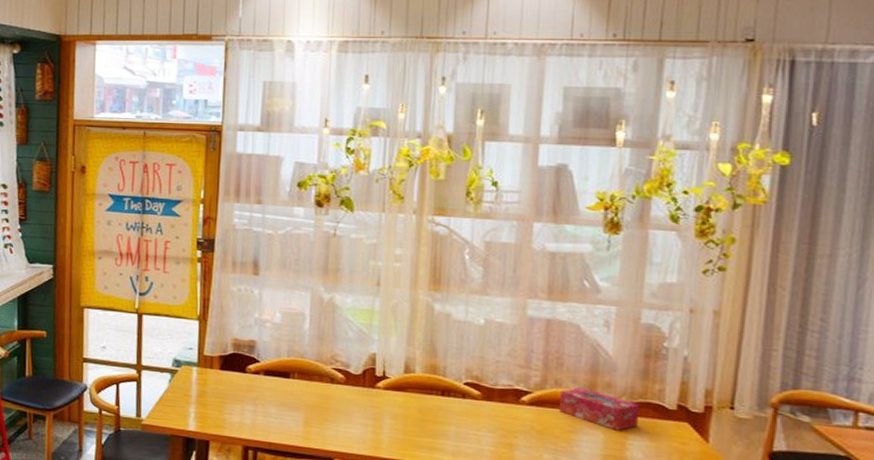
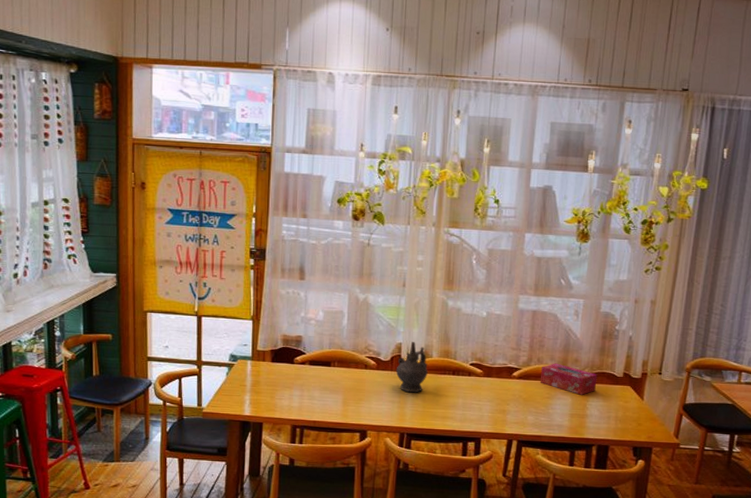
ceremonial vessel: none [369,353,410,416] -> present [395,342,428,393]

